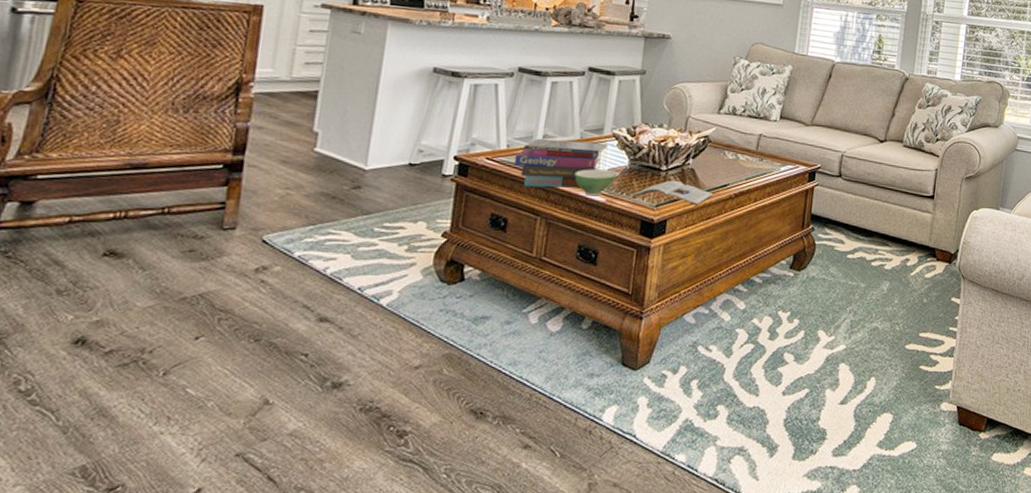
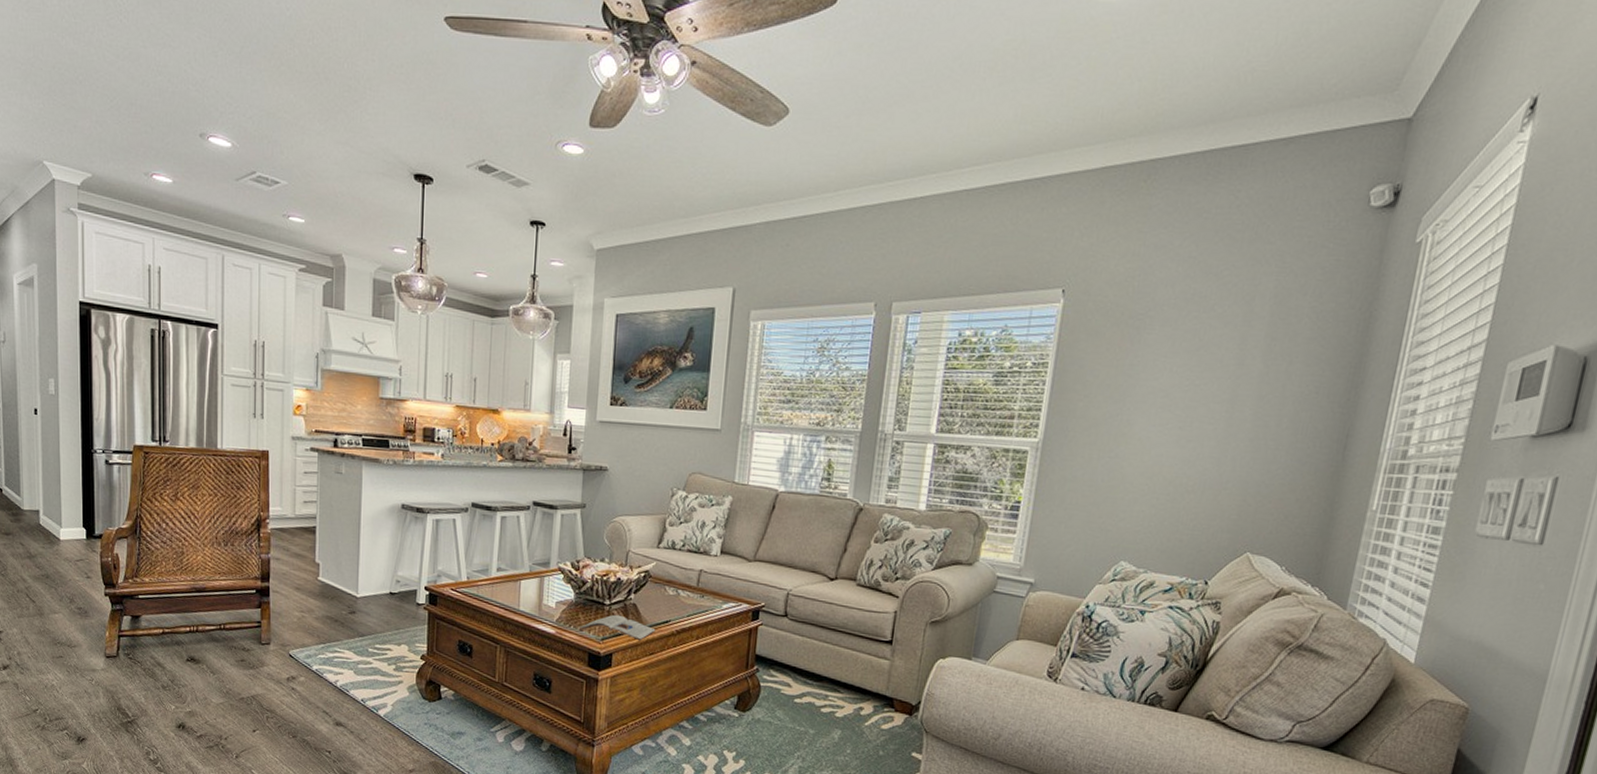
books: present [513,138,607,188] -> none [474,571,554,619]
bowl: present [574,169,617,196] -> none [526,601,565,628]

